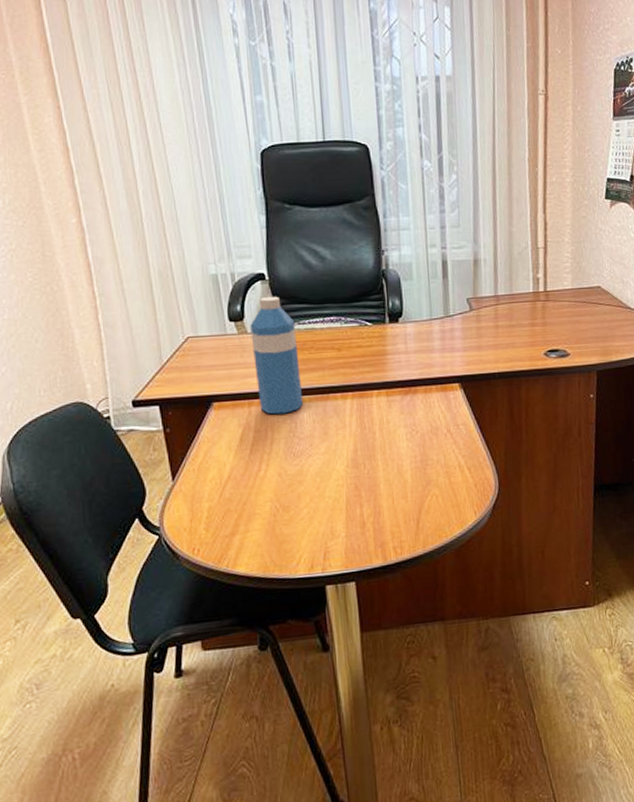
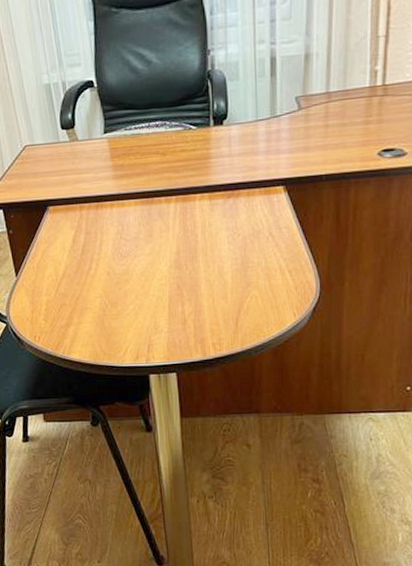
water bottle: present [250,296,304,415] -> none [80,103,130,218]

